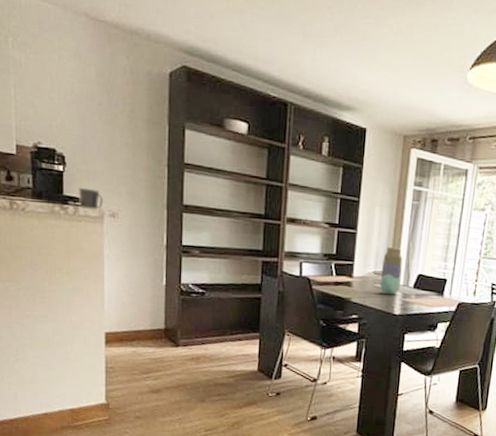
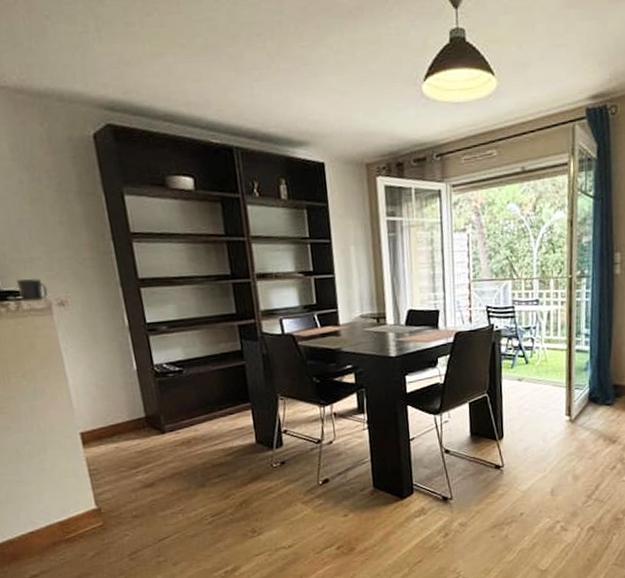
vase: present [380,246,403,295] -> none [368,285,393,338]

